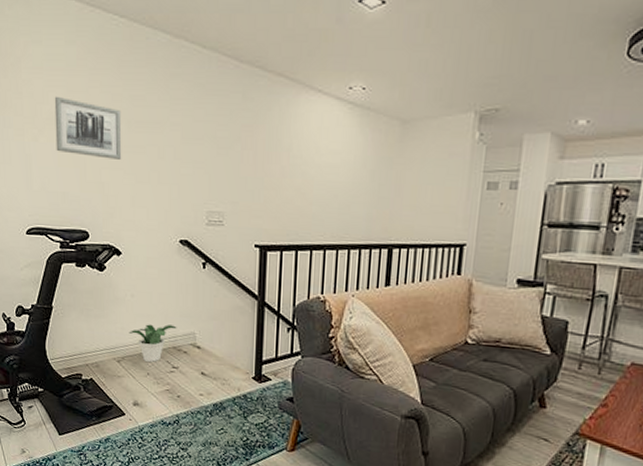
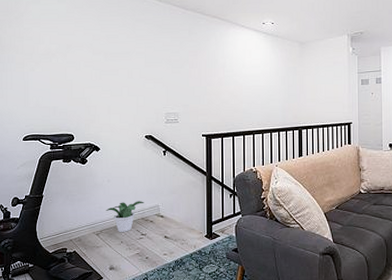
wall art: present [54,96,122,159] -> none [48,38,100,80]

